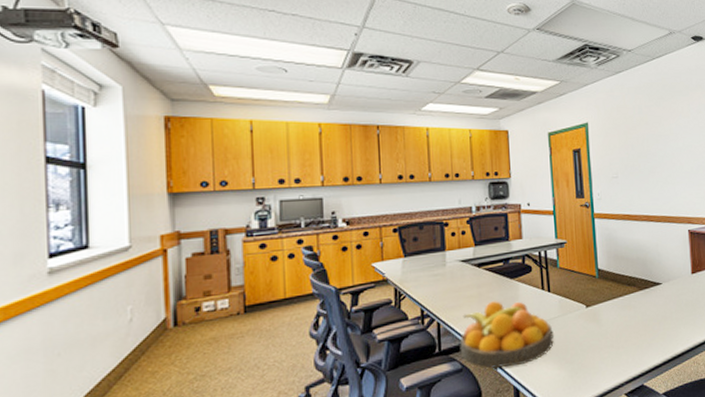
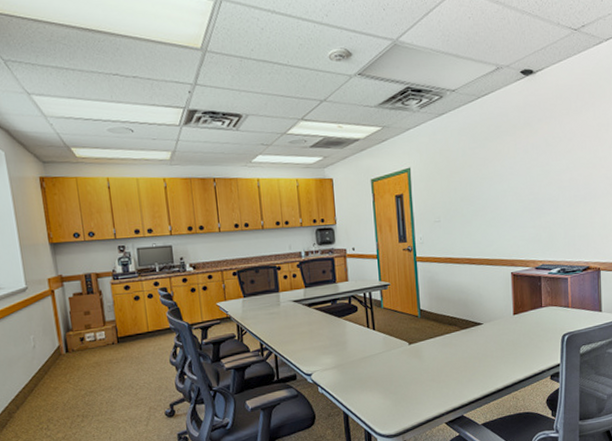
fruit bowl: present [459,301,554,369] -> none [294,337,379,396]

